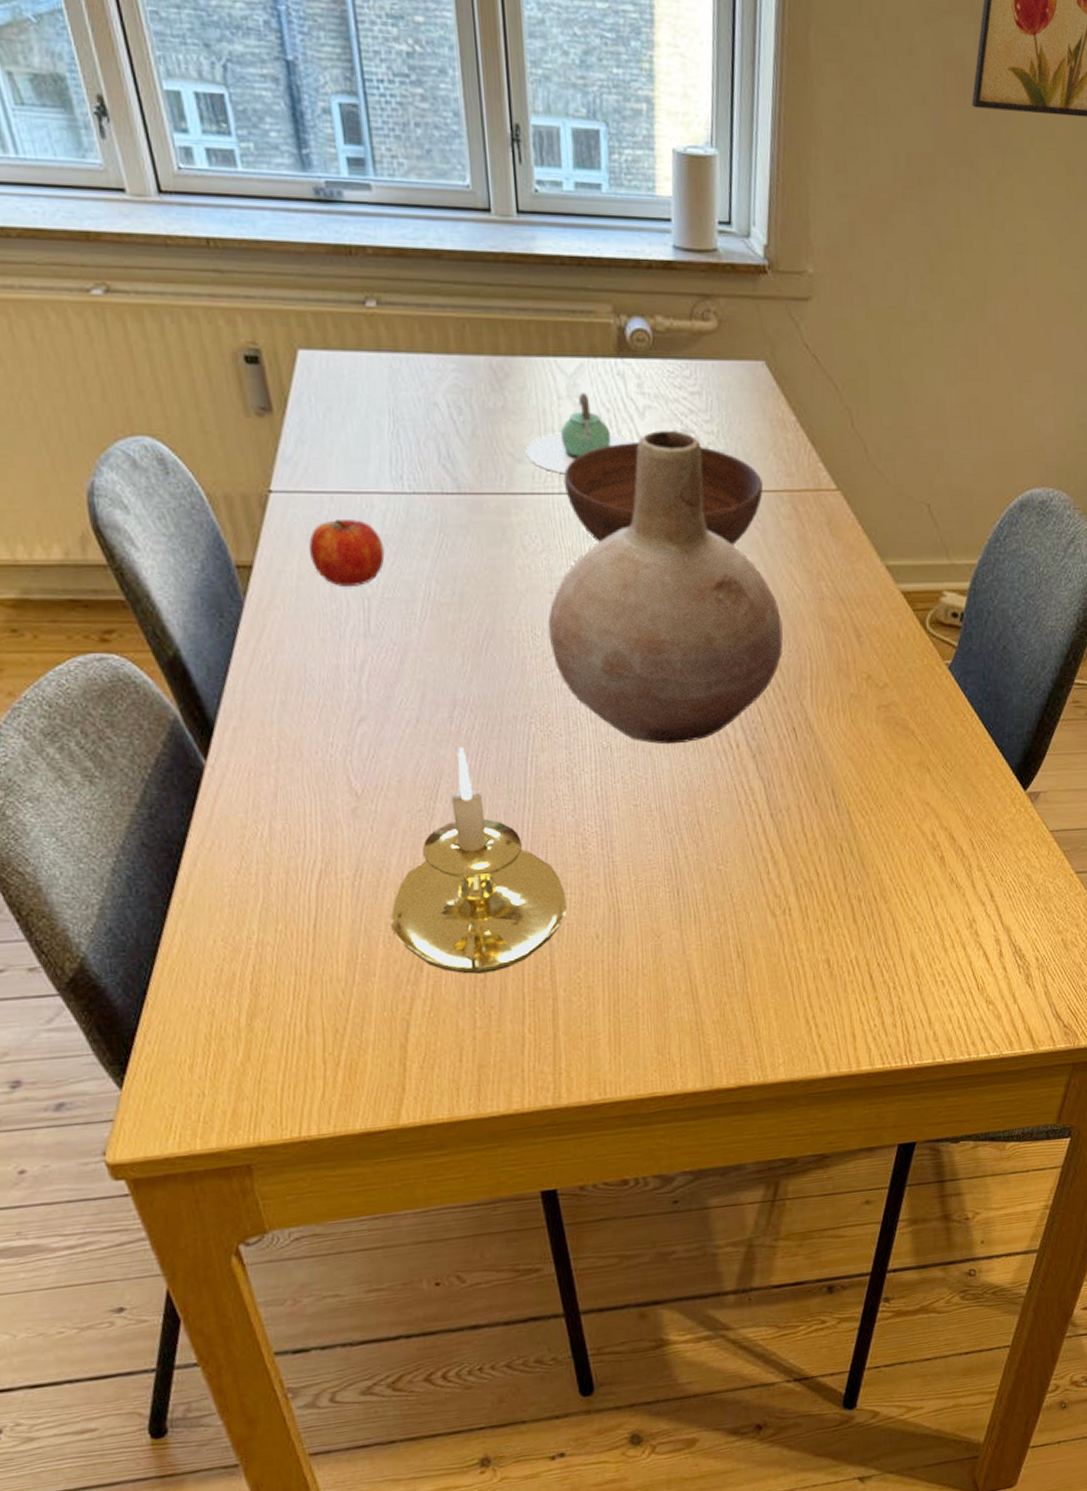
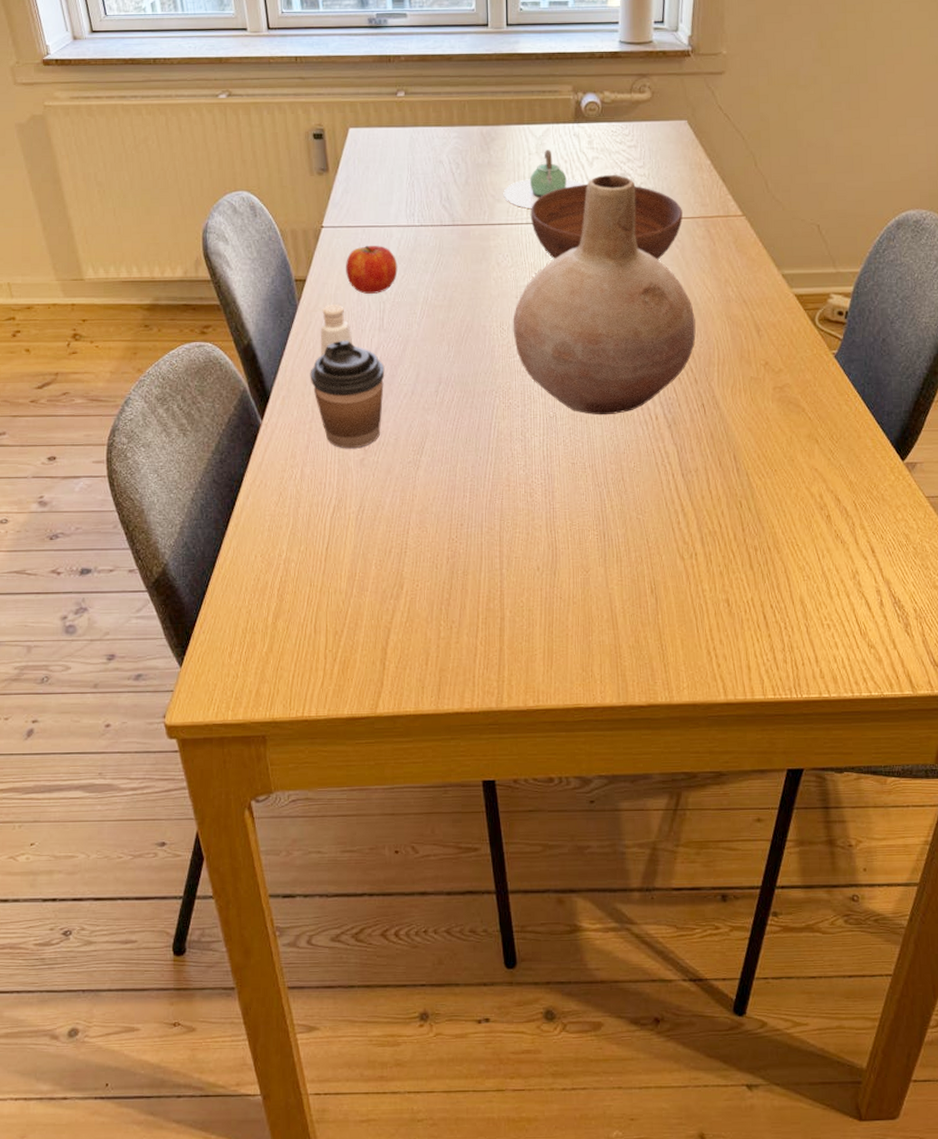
coffee cup: none [269,650,378,796] -> present [310,340,385,449]
pepper shaker: none [280,601,329,673] -> present [320,305,353,357]
candle holder: present [391,747,568,974] -> none [382,414,516,594]

